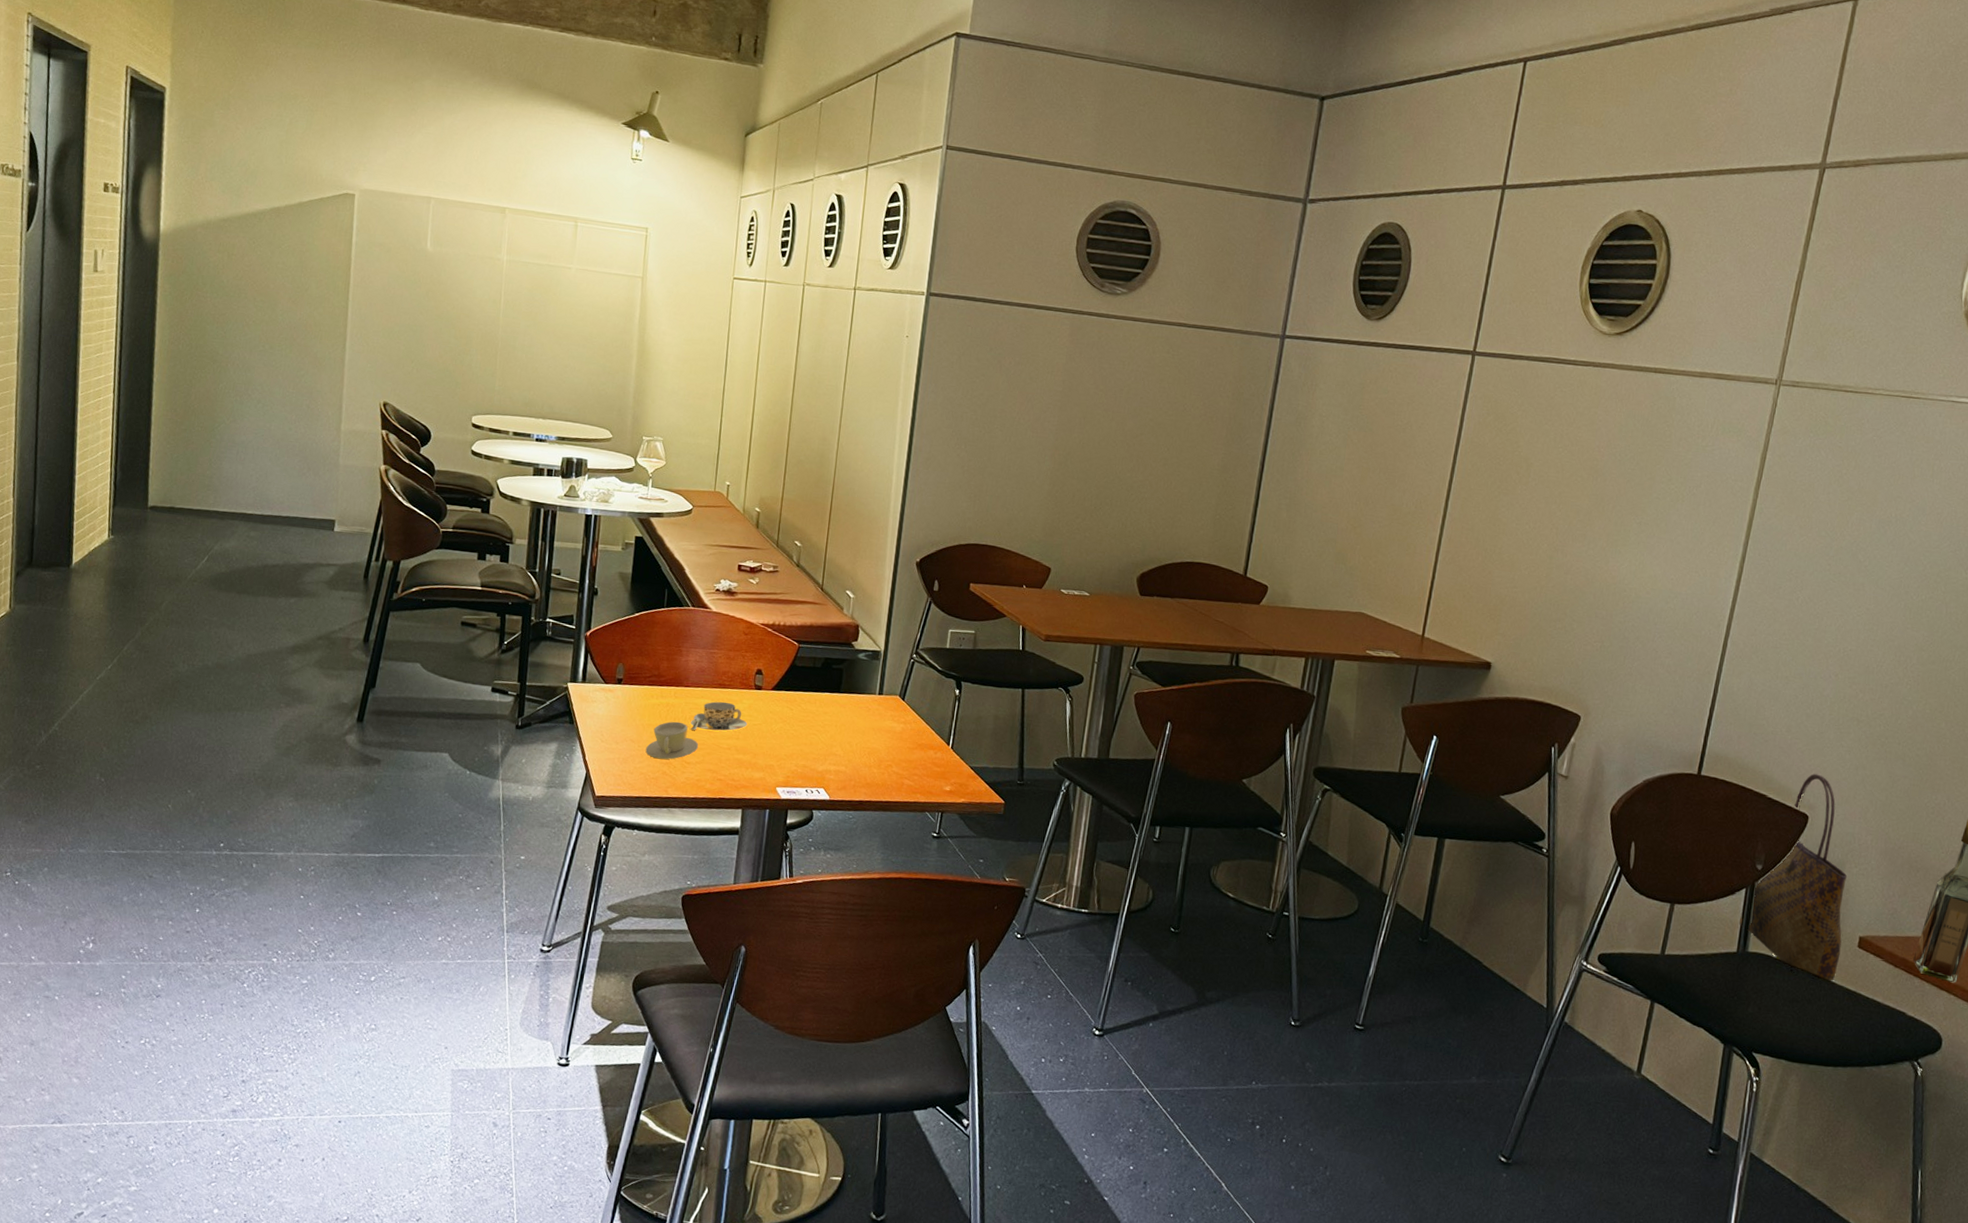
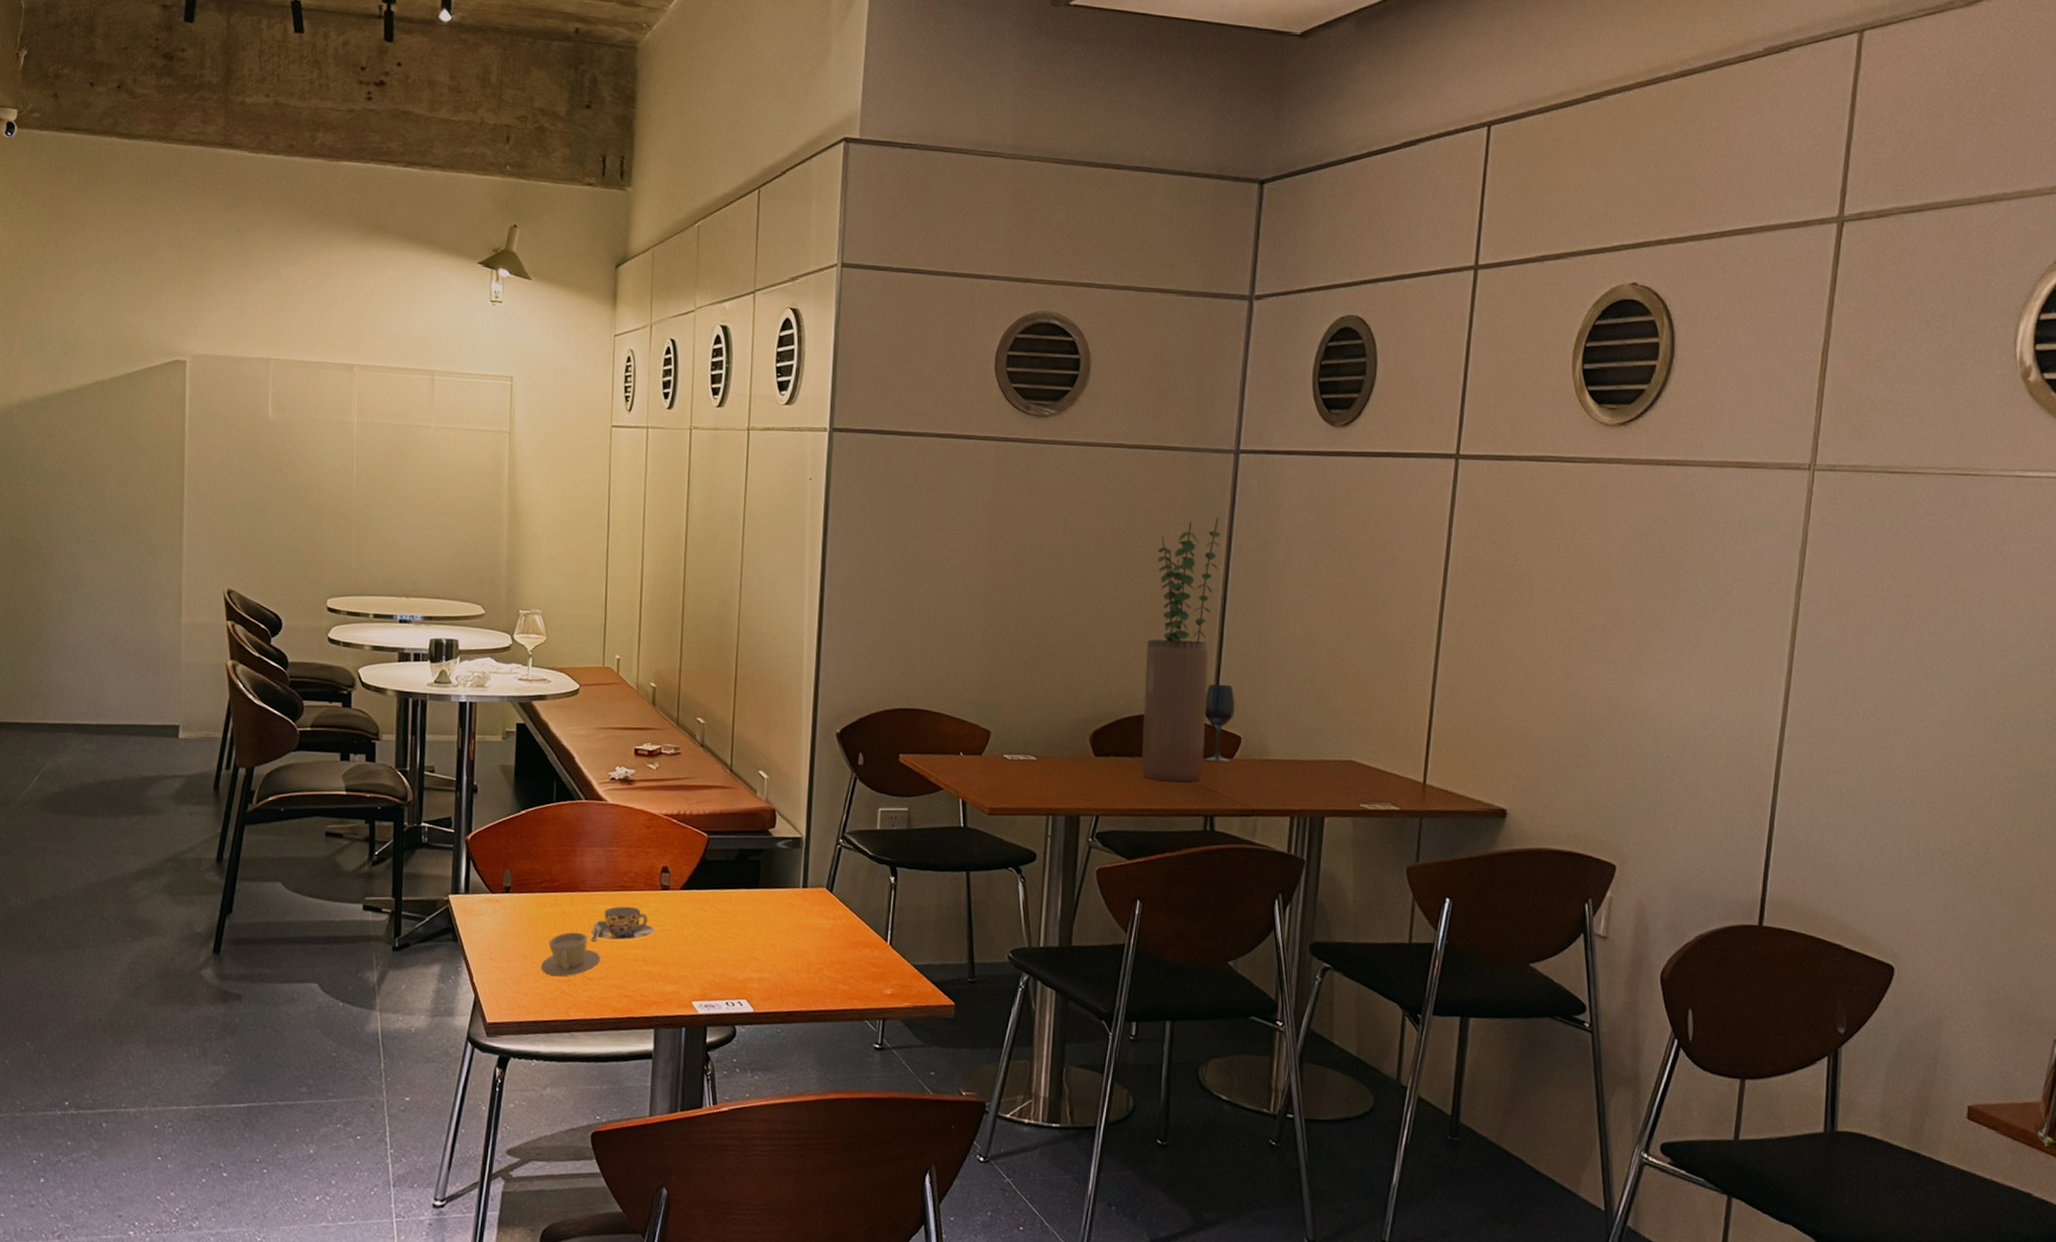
vase: none [1179,393,1263,623] -> present [1141,517,1221,783]
wineglass: none [1234,539,1266,609] -> present [1204,684,1235,764]
tote bag: present [1738,773,1847,982] -> none [1823,917,1947,1162]

